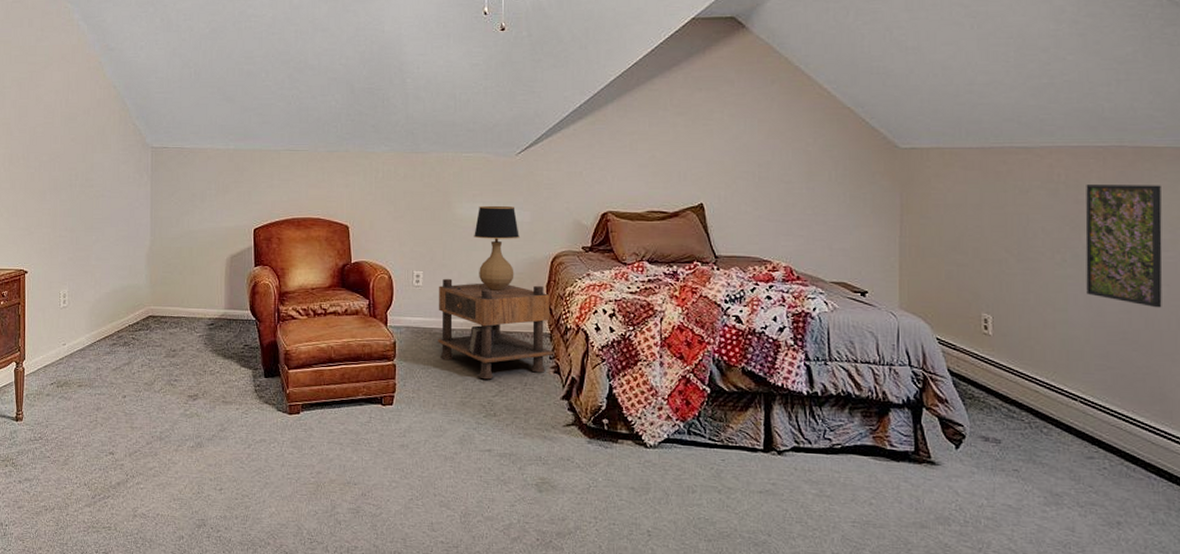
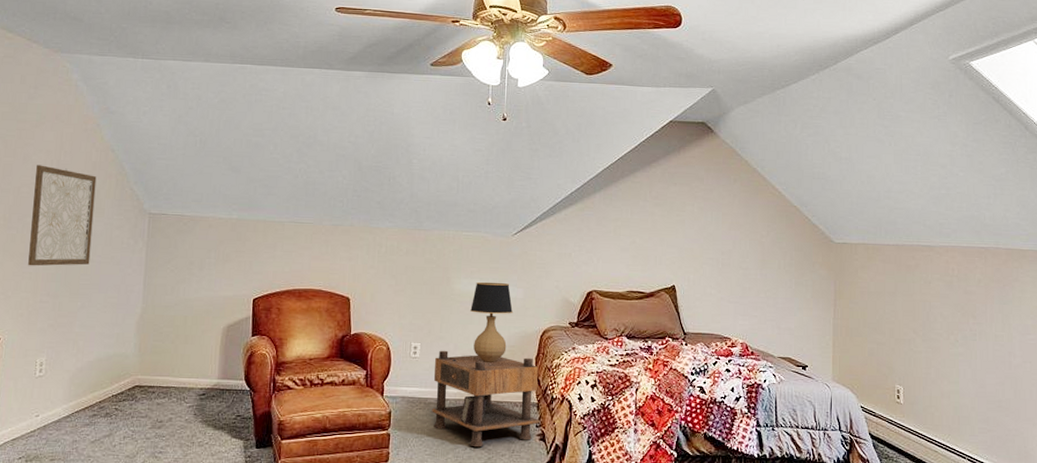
wall art: none [47,105,102,203] -> present [28,165,97,266]
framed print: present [1085,185,1163,308] -> none [972,278,1026,381]

